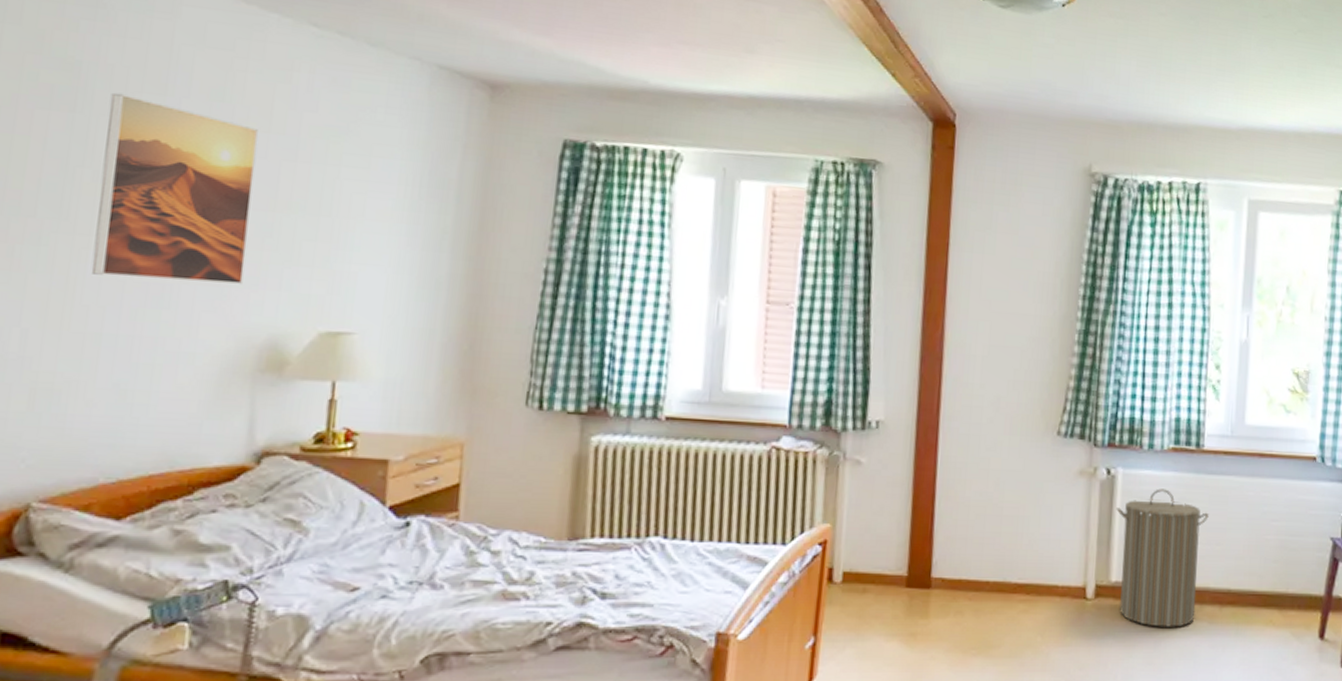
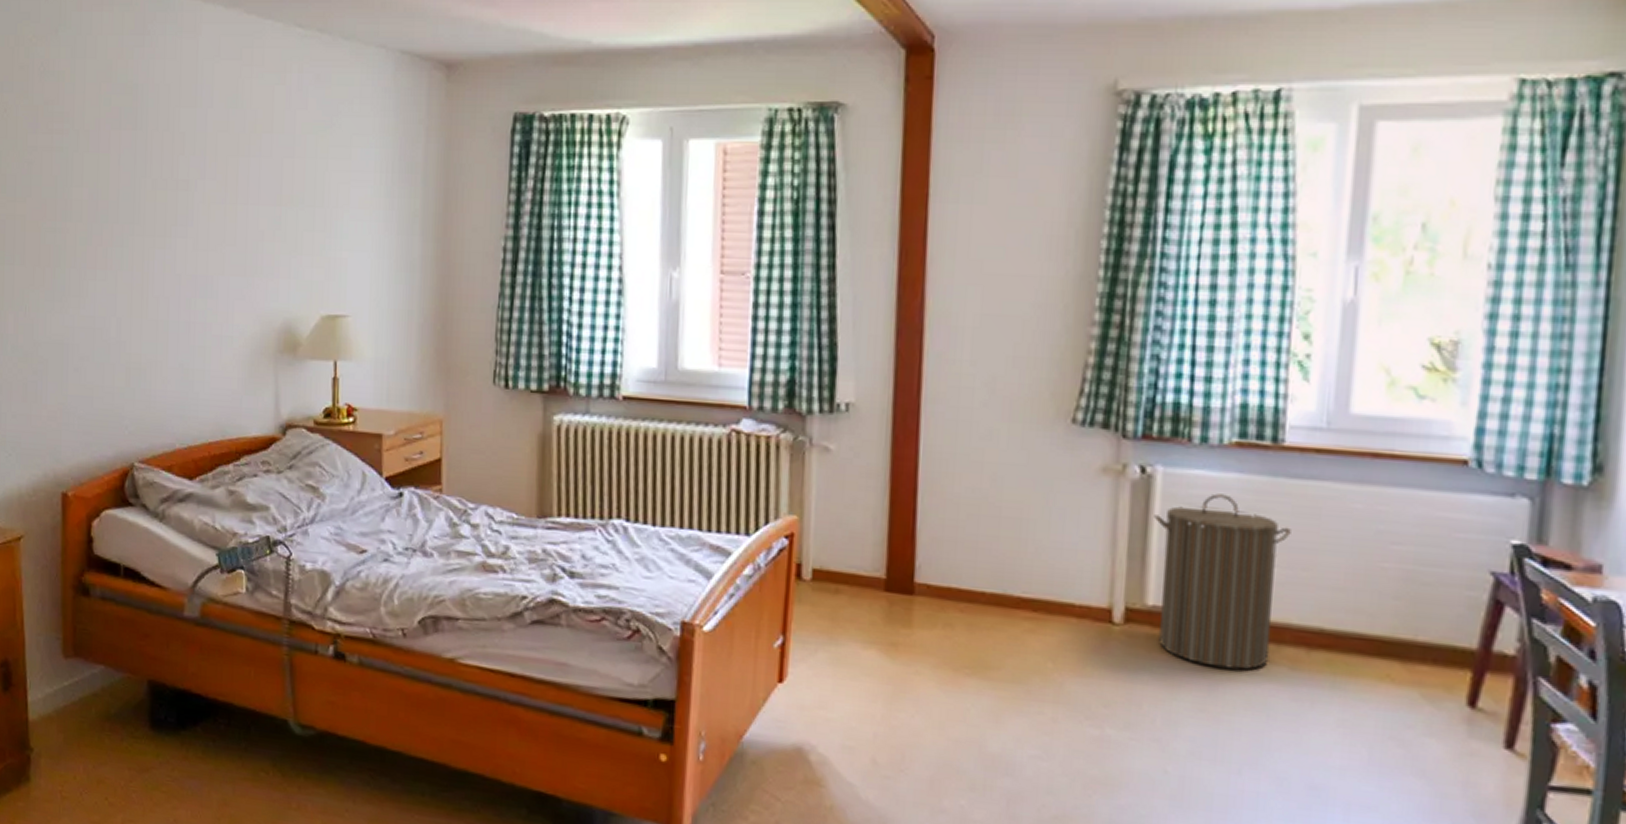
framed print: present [91,92,259,285] -> none [157,109,265,275]

